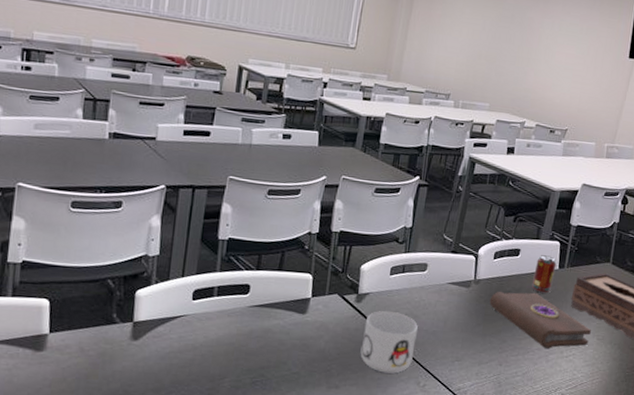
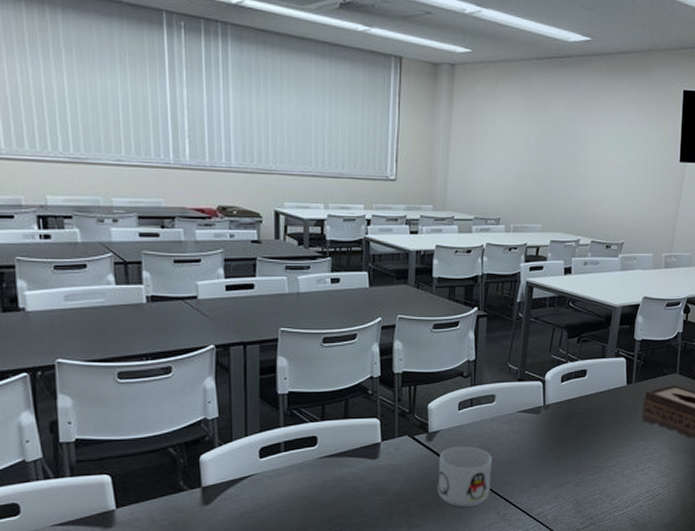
book: present [489,291,591,348] -> none [561,411,664,464]
beverage can: present [531,255,557,293] -> none [601,373,624,411]

